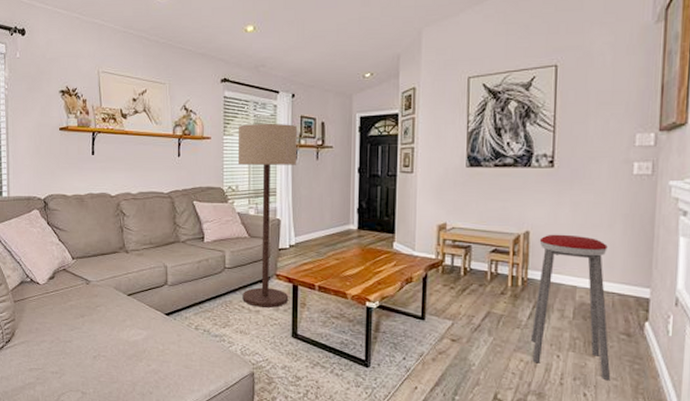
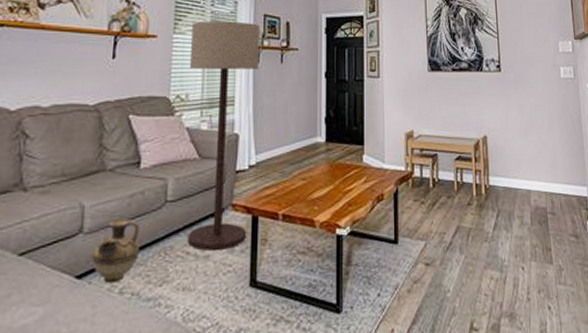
ceramic jug: none [174,277,208,322] -> present [91,218,140,284]
music stool: present [530,234,611,381] -> none [496,137,568,289]

